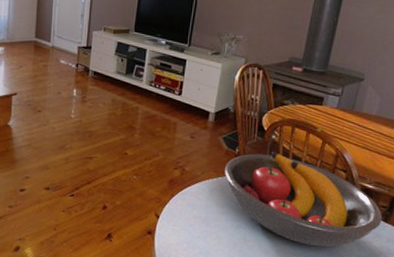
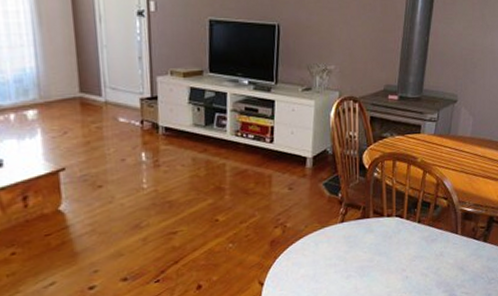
fruit bowl: present [225,151,383,247] -> none [329,189,482,281]

